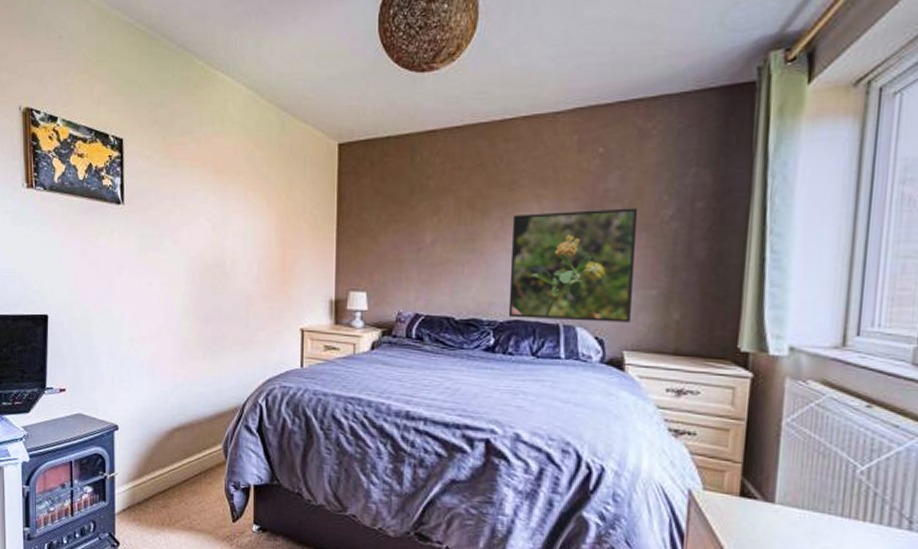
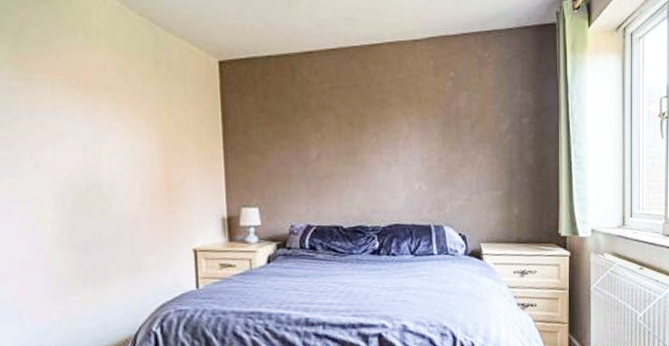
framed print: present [508,208,638,323] -> none [386,123,485,222]

